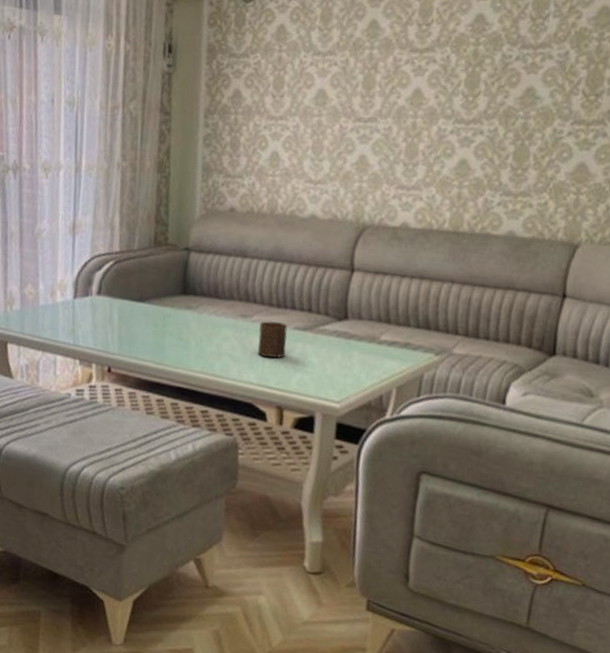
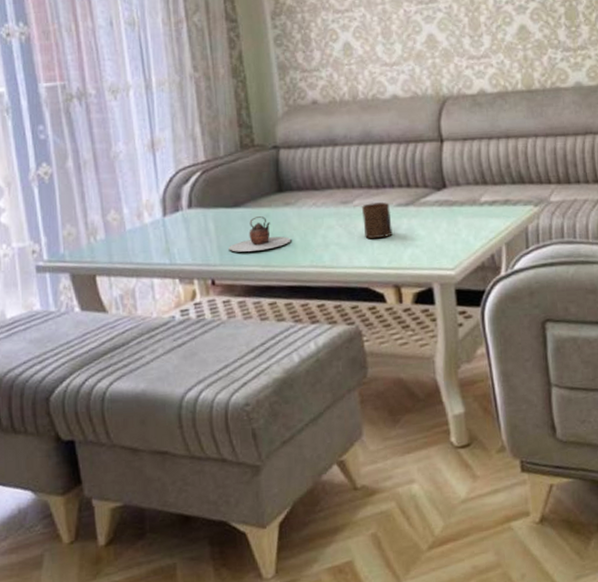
teapot: none [128,314,187,348] -> present [228,216,291,252]

